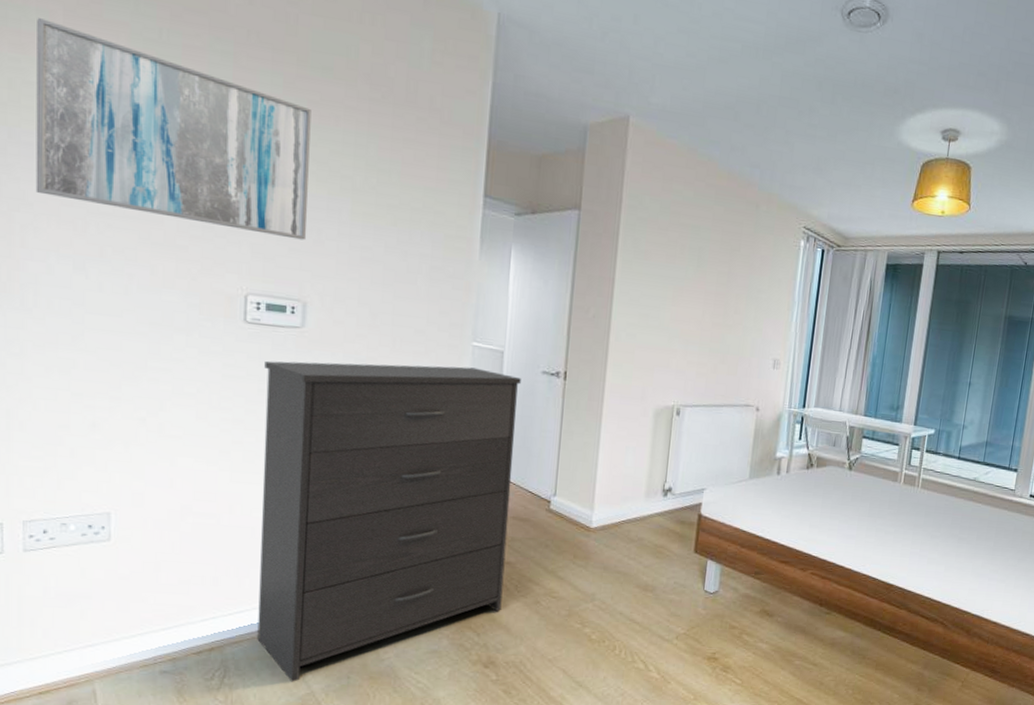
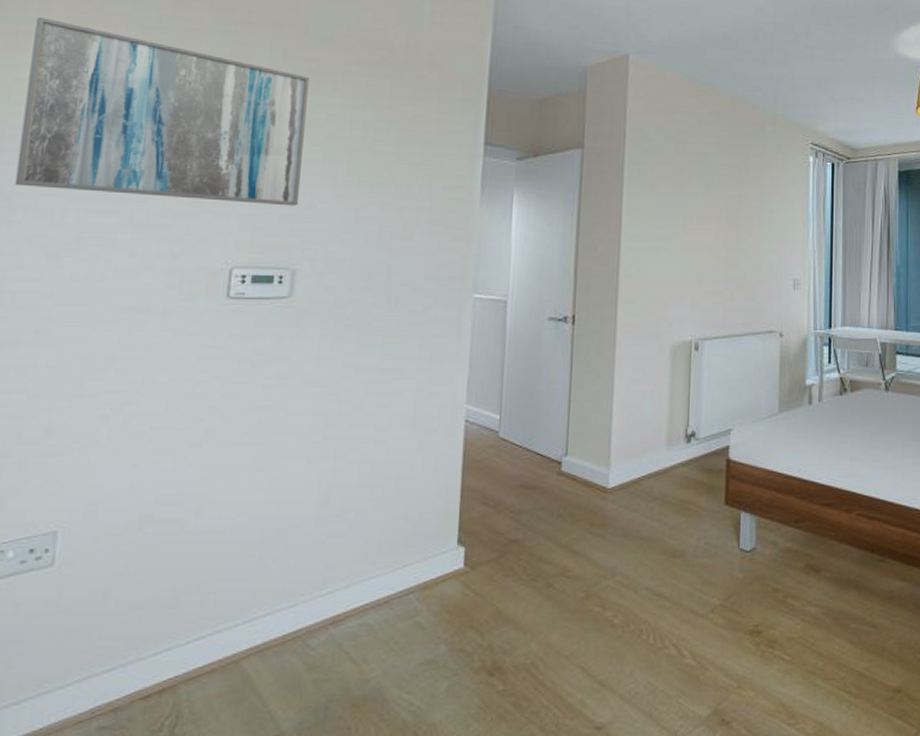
dresser: present [257,360,521,682] -> none [218,321,526,723]

